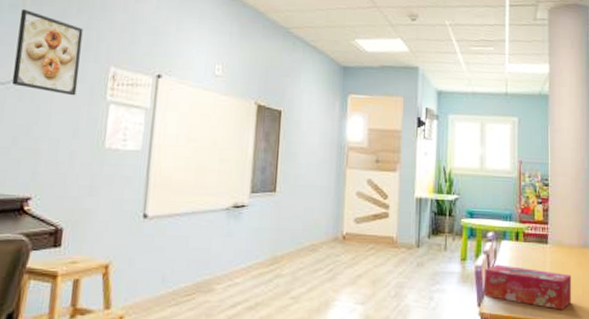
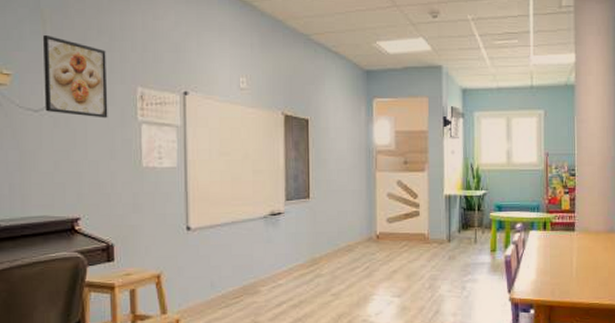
tissue box: present [485,264,572,310] -> none [514,253,598,292]

